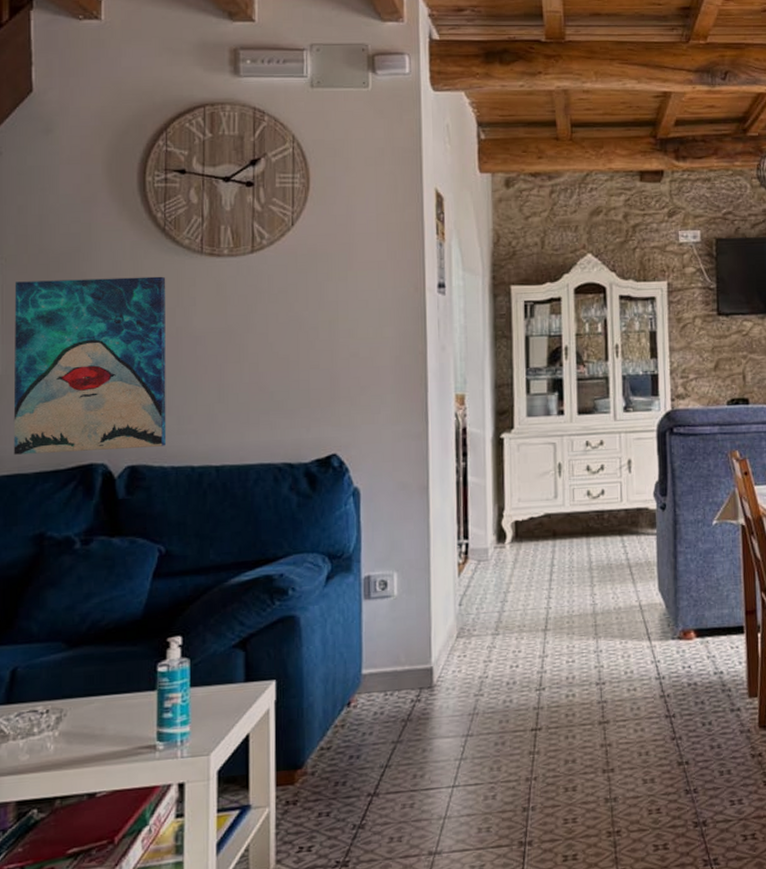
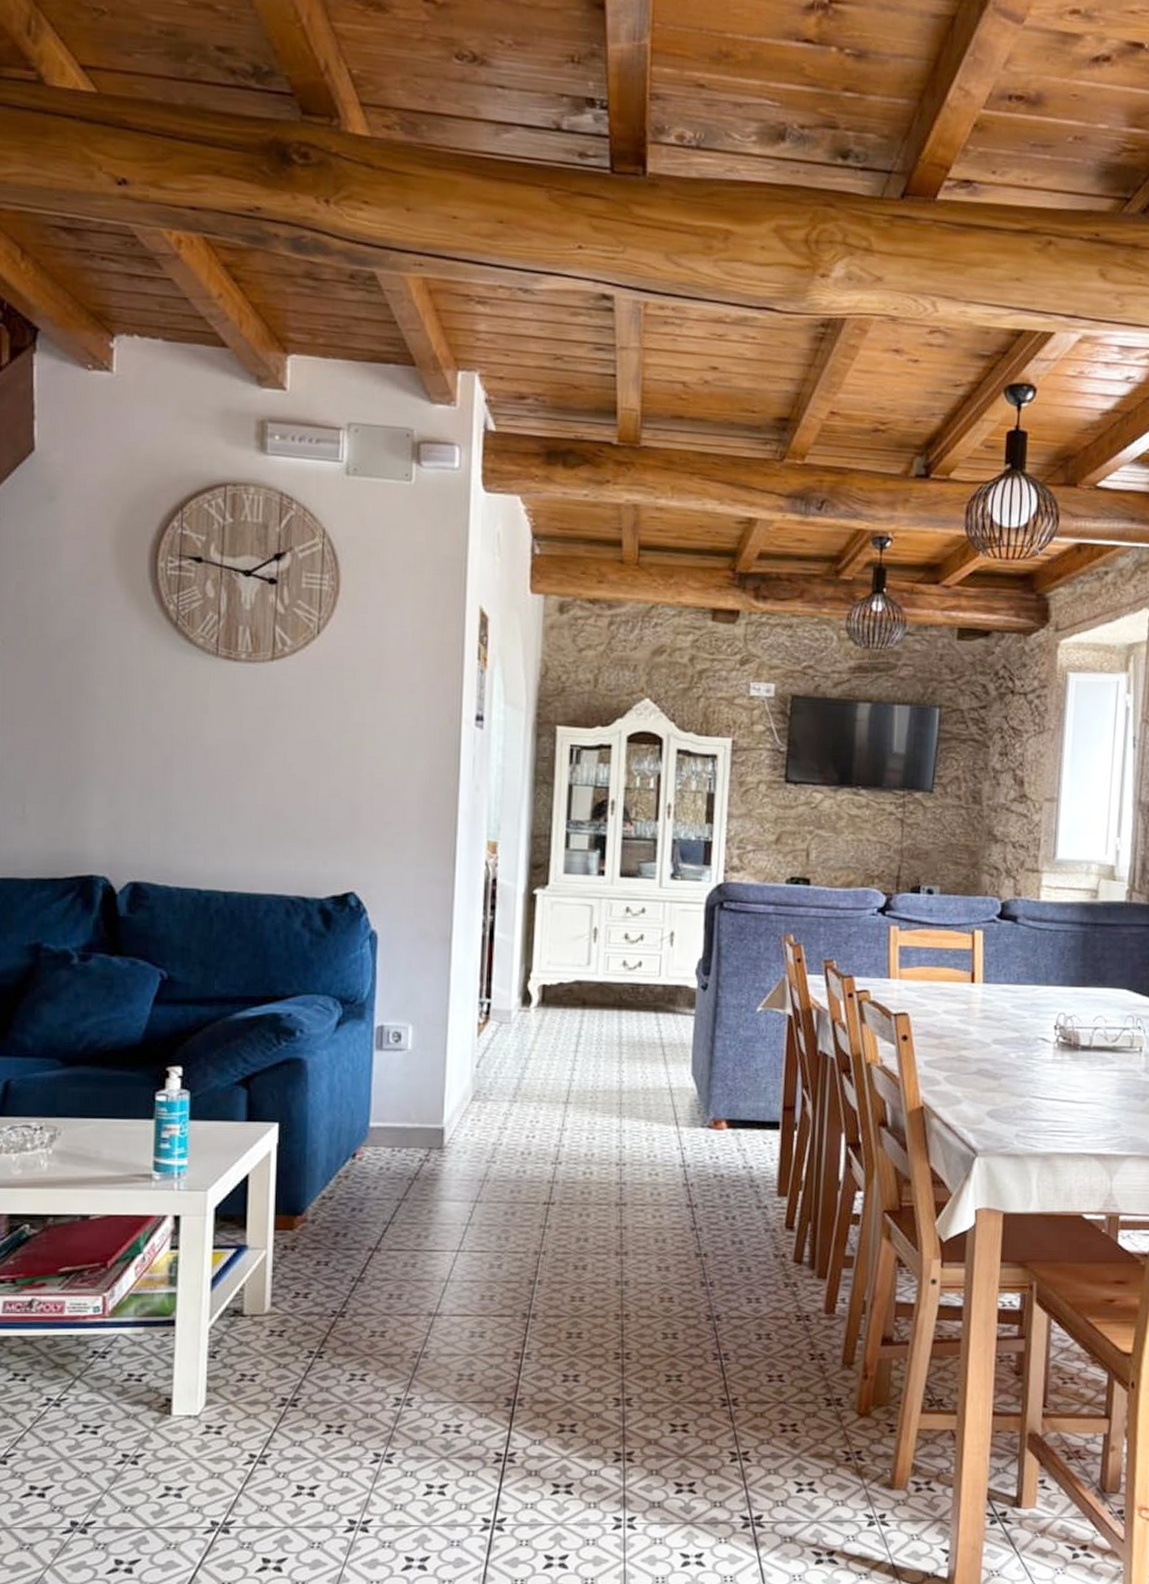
wall art: present [13,276,167,455] -> none [9,667,177,865]

